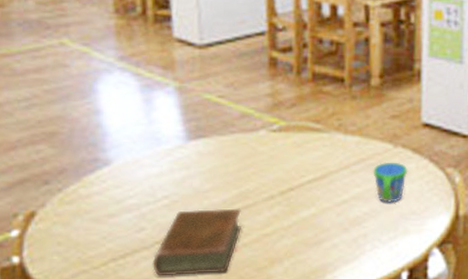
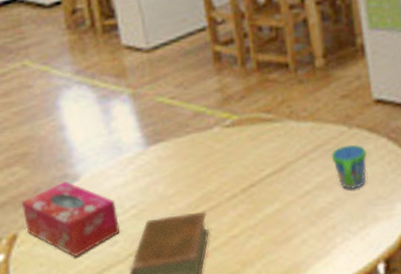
tissue box: none [44,165,149,239] -> present [21,182,119,257]

